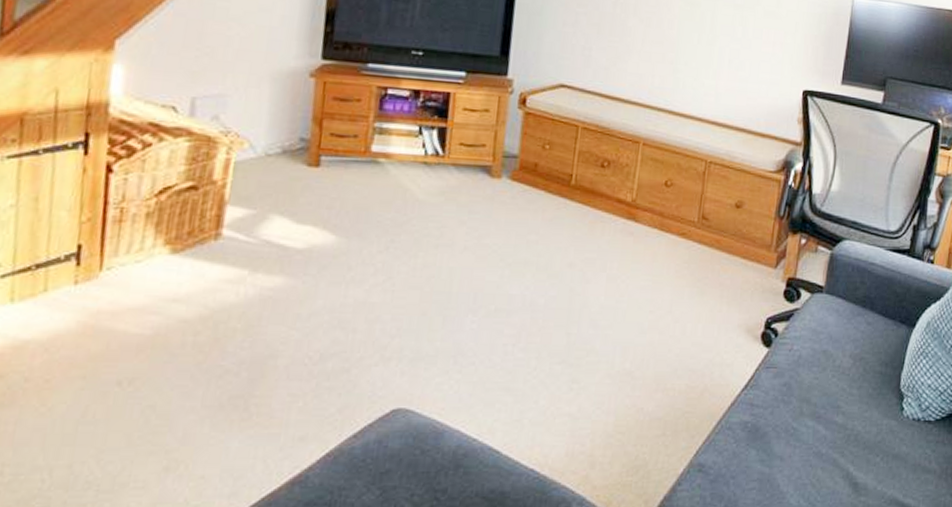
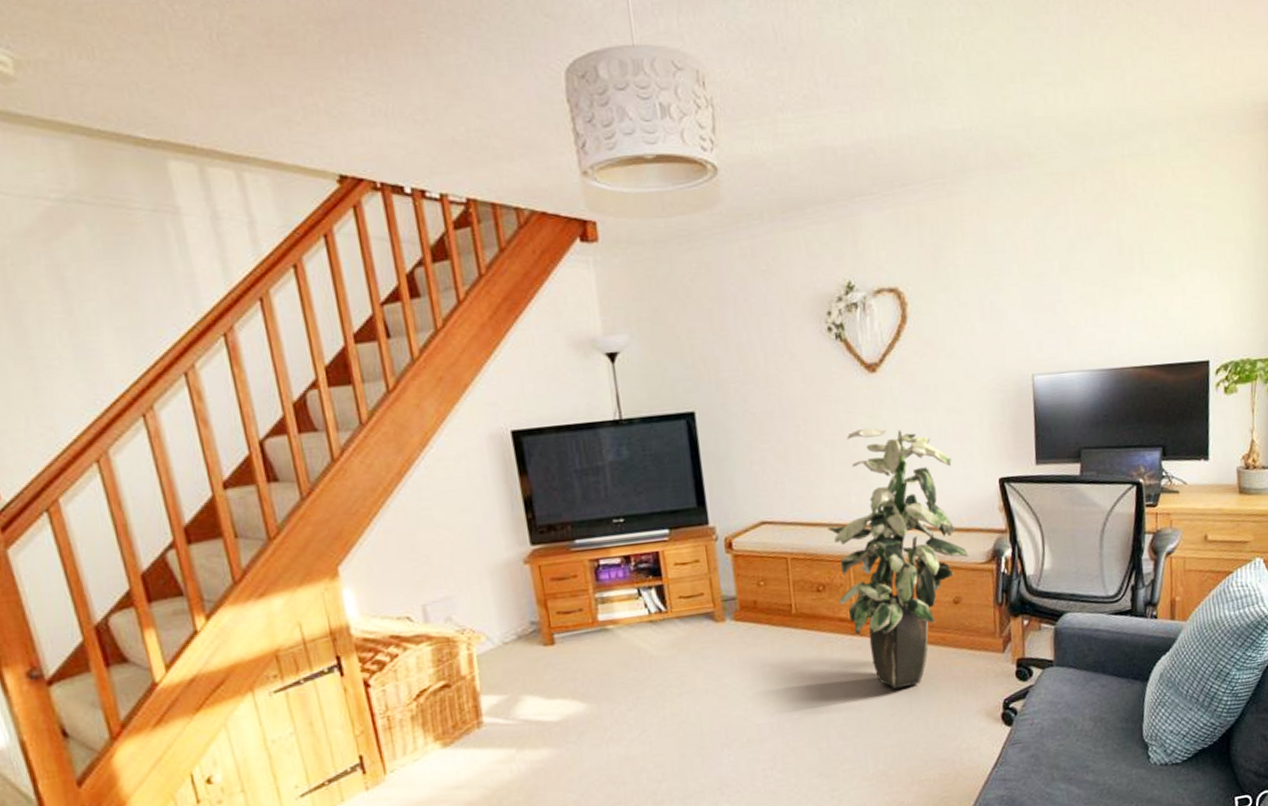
indoor plant: none [620,13,761,285] -> present [828,427,968,689]

